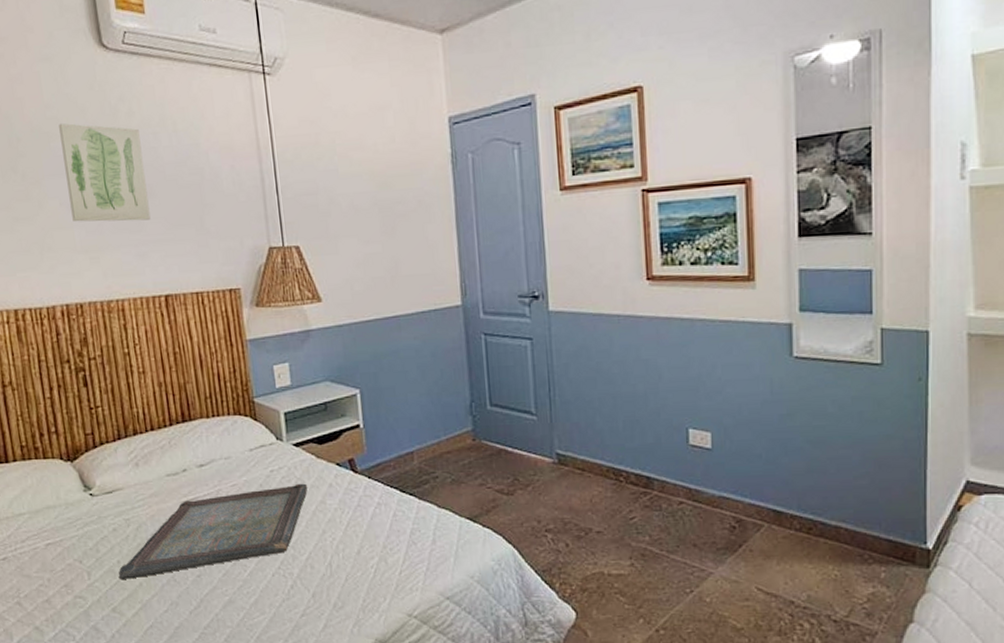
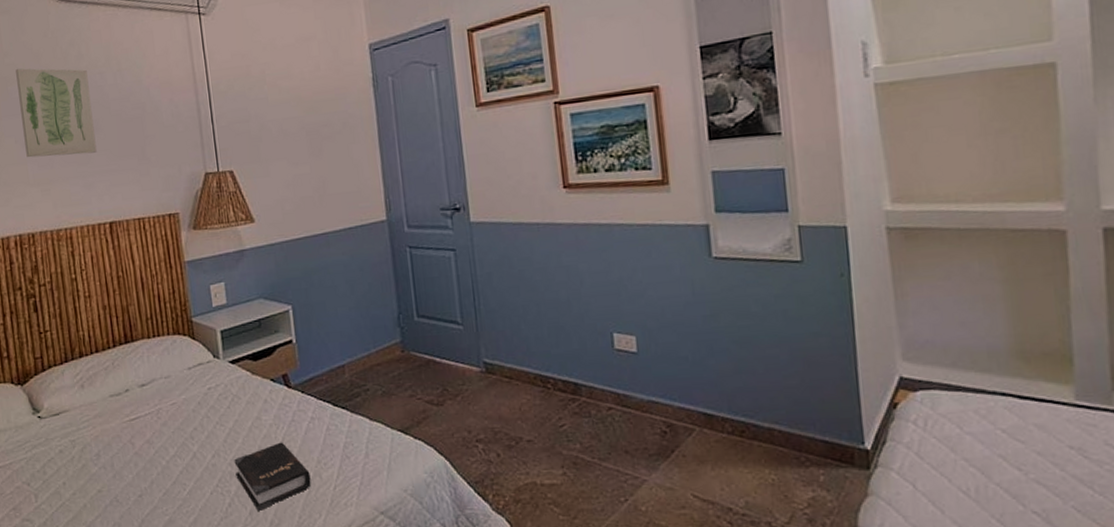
serving tray: present [118,483,308,580] -> none [64,400,244,502]
hardback book: none [297,526,376,593] -> present [234,442,311,511]

